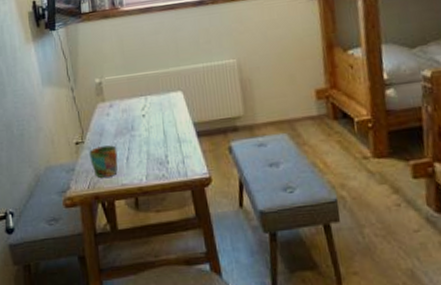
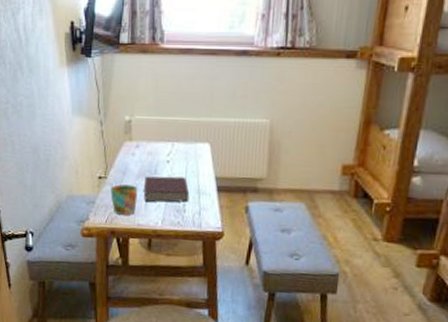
book: none [122,128,171,159] -> present [144,176,190,203]

